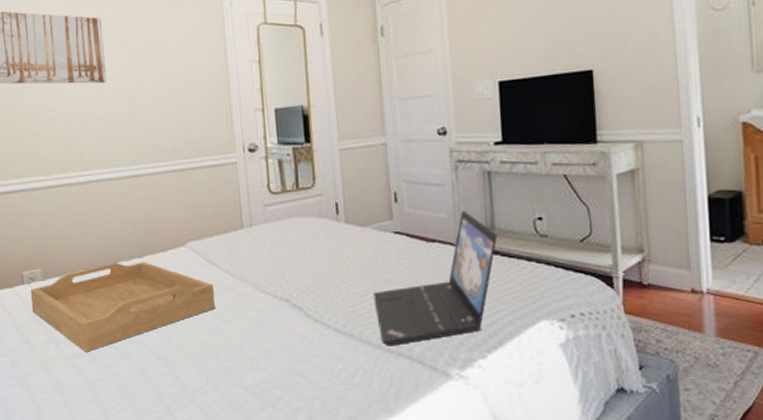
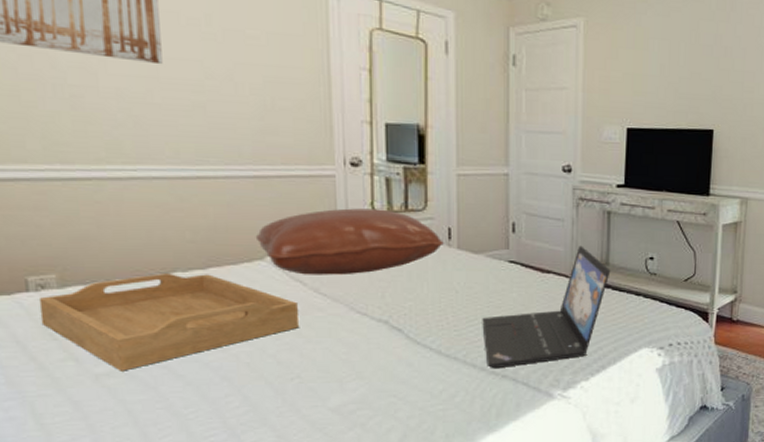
pillow: none [178,190,333,258] -> present [255,208,444,275]

